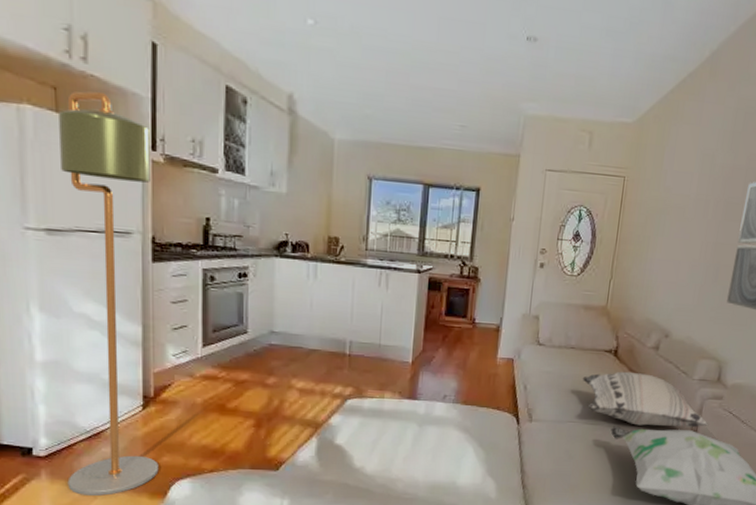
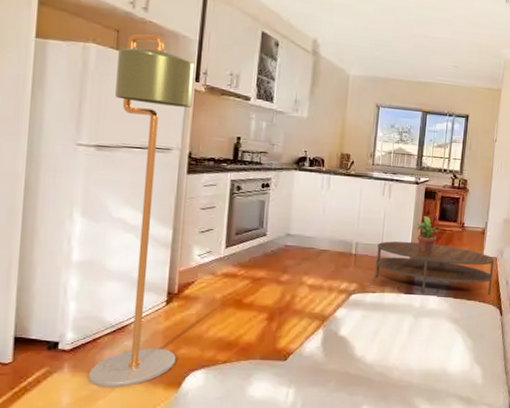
coffee table: none [372,339,511,402] -> present [375,241,495,296]
potted plant: none [419,311,450,352] -> present [416,216,443,252]

